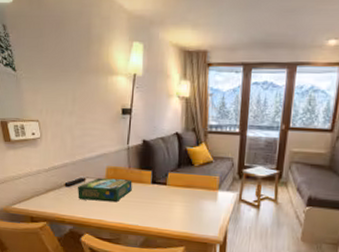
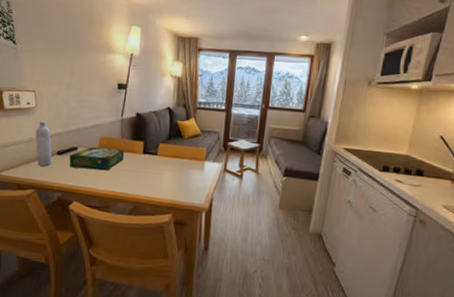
bottle: none [42,152,61,199] -> present [35,121,52,166]

